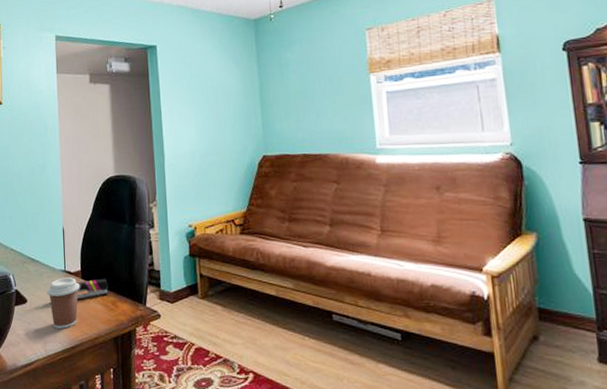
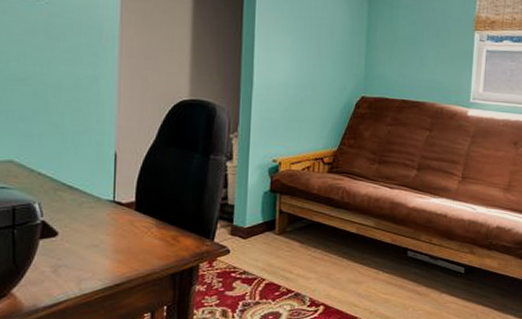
coffee cup: present [46,277,80,329] -> none [86,209,133,265]
stapler: present [76,278,109,301] -> none [126,211,169,235]

